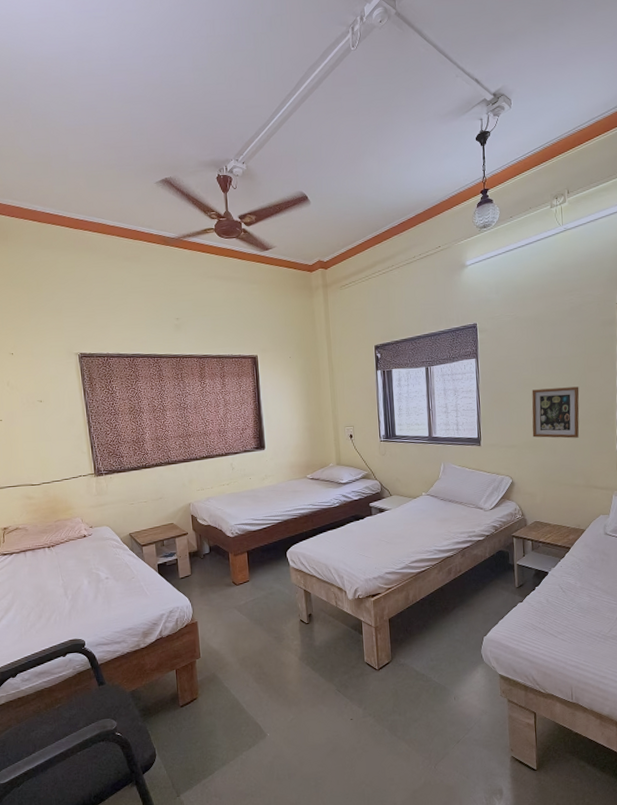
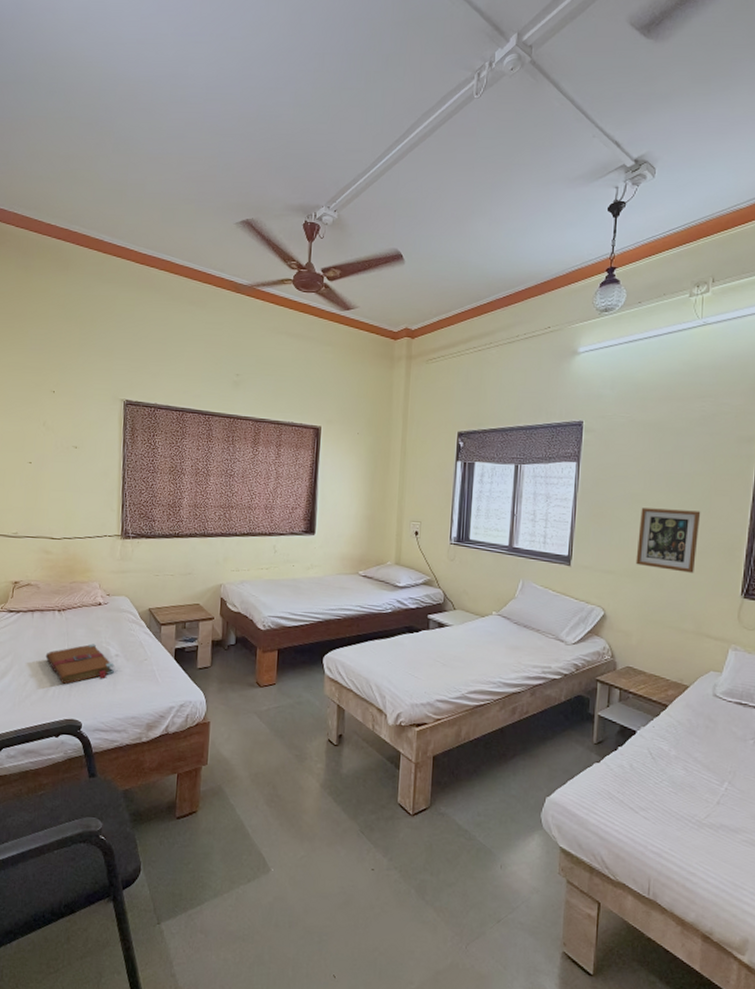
book: none [42,571,107,610] -> present [45,643,114,684]

